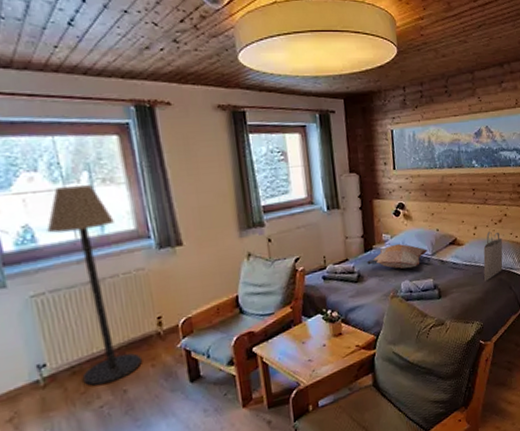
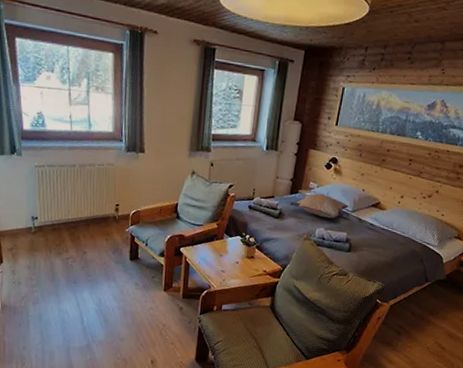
floor lamp: present [46,185,142,386] -> none [53,88,100,244]
tote bag: present [483,231,503,282] -> none [397,203,427,249]

